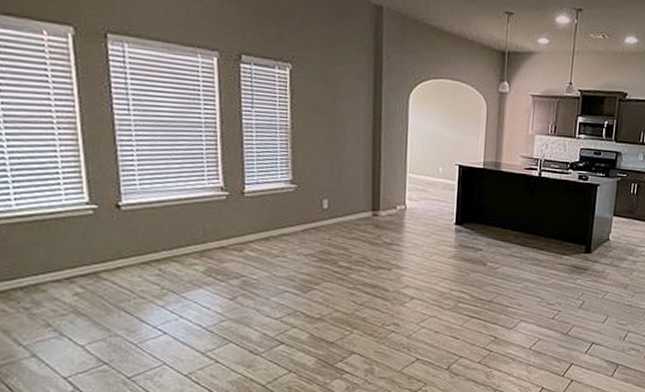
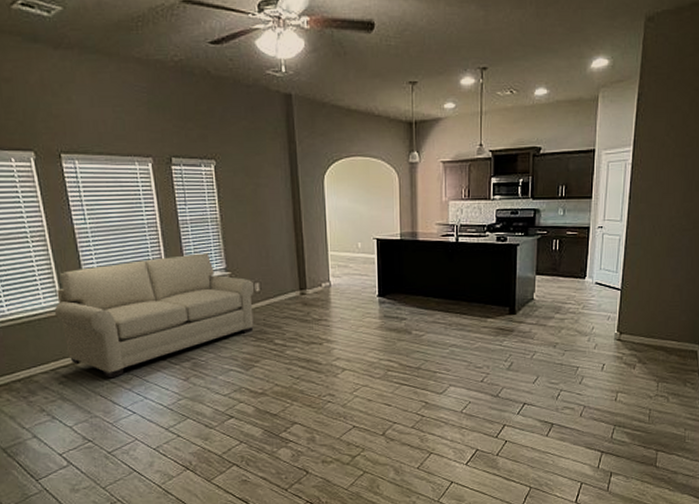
sofa: none [77,161,323,293] -> present [54,253,255,379]

